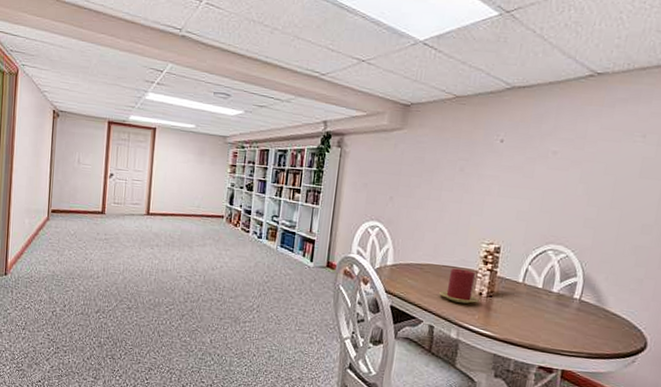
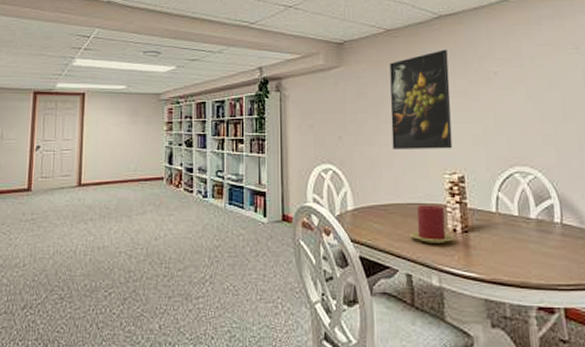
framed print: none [439,123,512,221] -> present [390,49,453,149]

